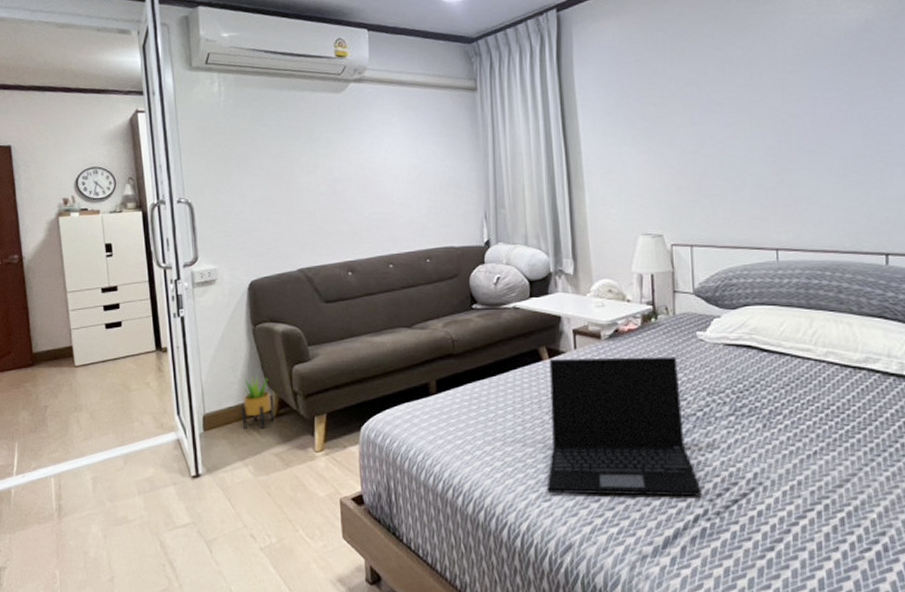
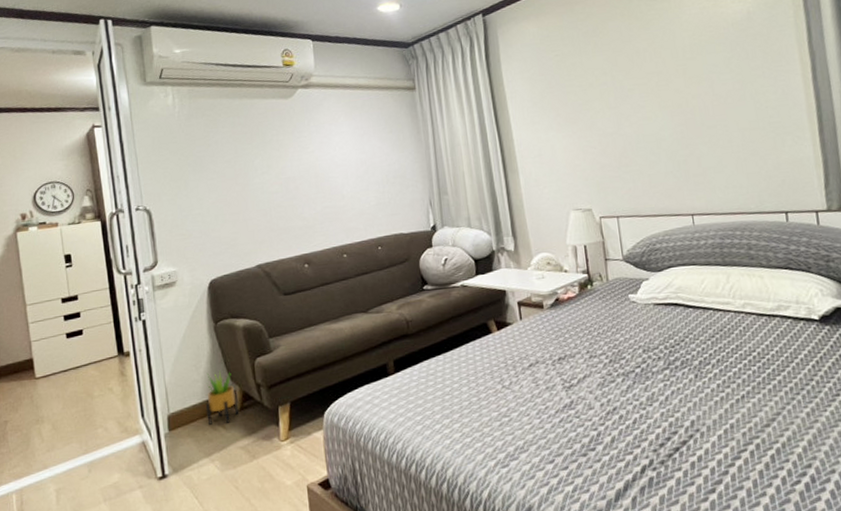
laptop: present [547,356,702,496] -> none [498,319,646,459]

